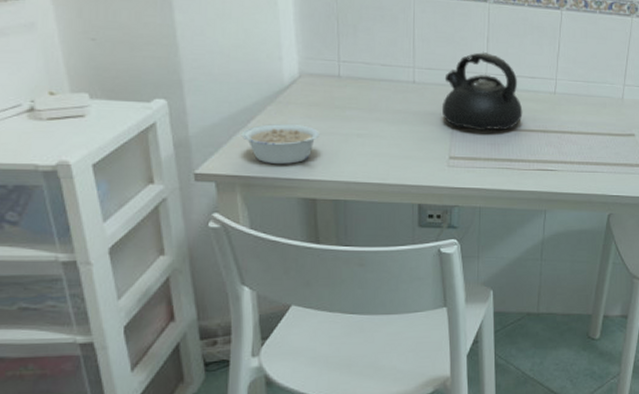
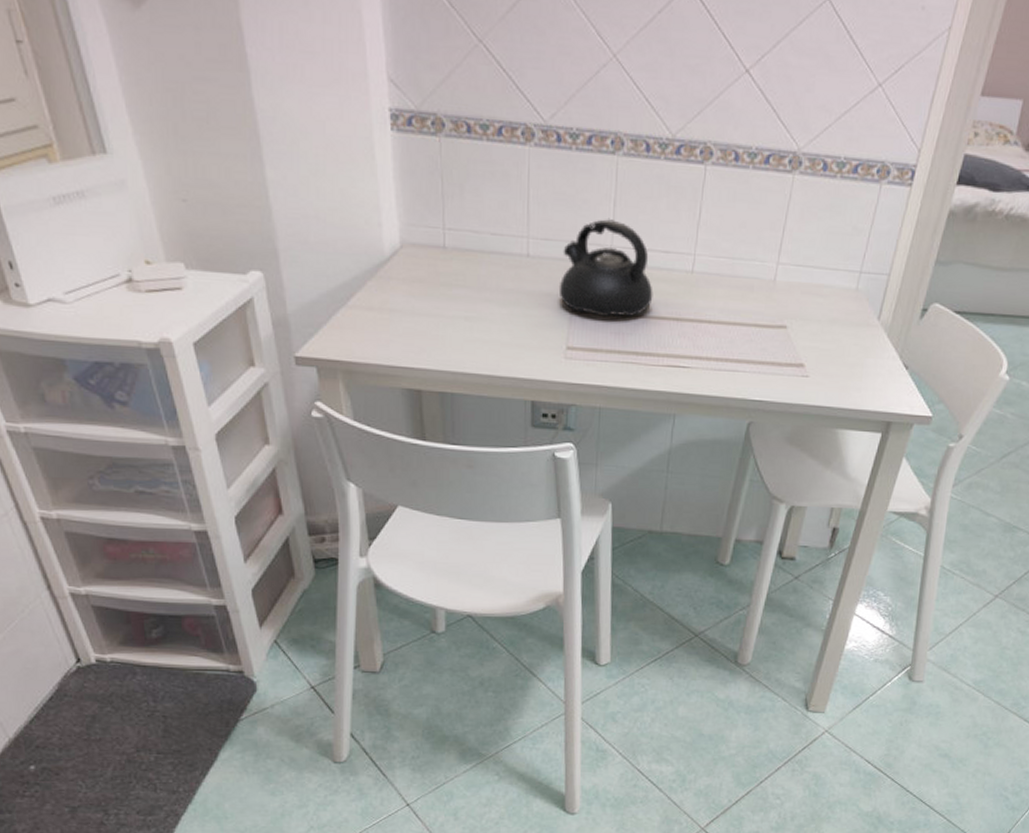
legume: present [241,123,320,164] -> none [341,301,424,349]

